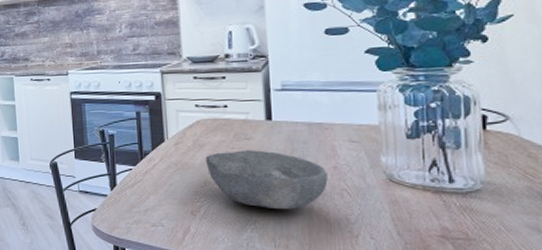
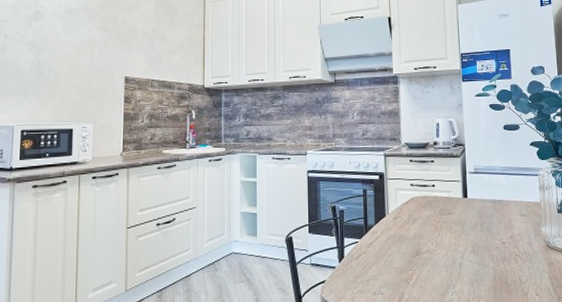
bowl: present [205,149,328,210] -> none [417,222,507,274]

